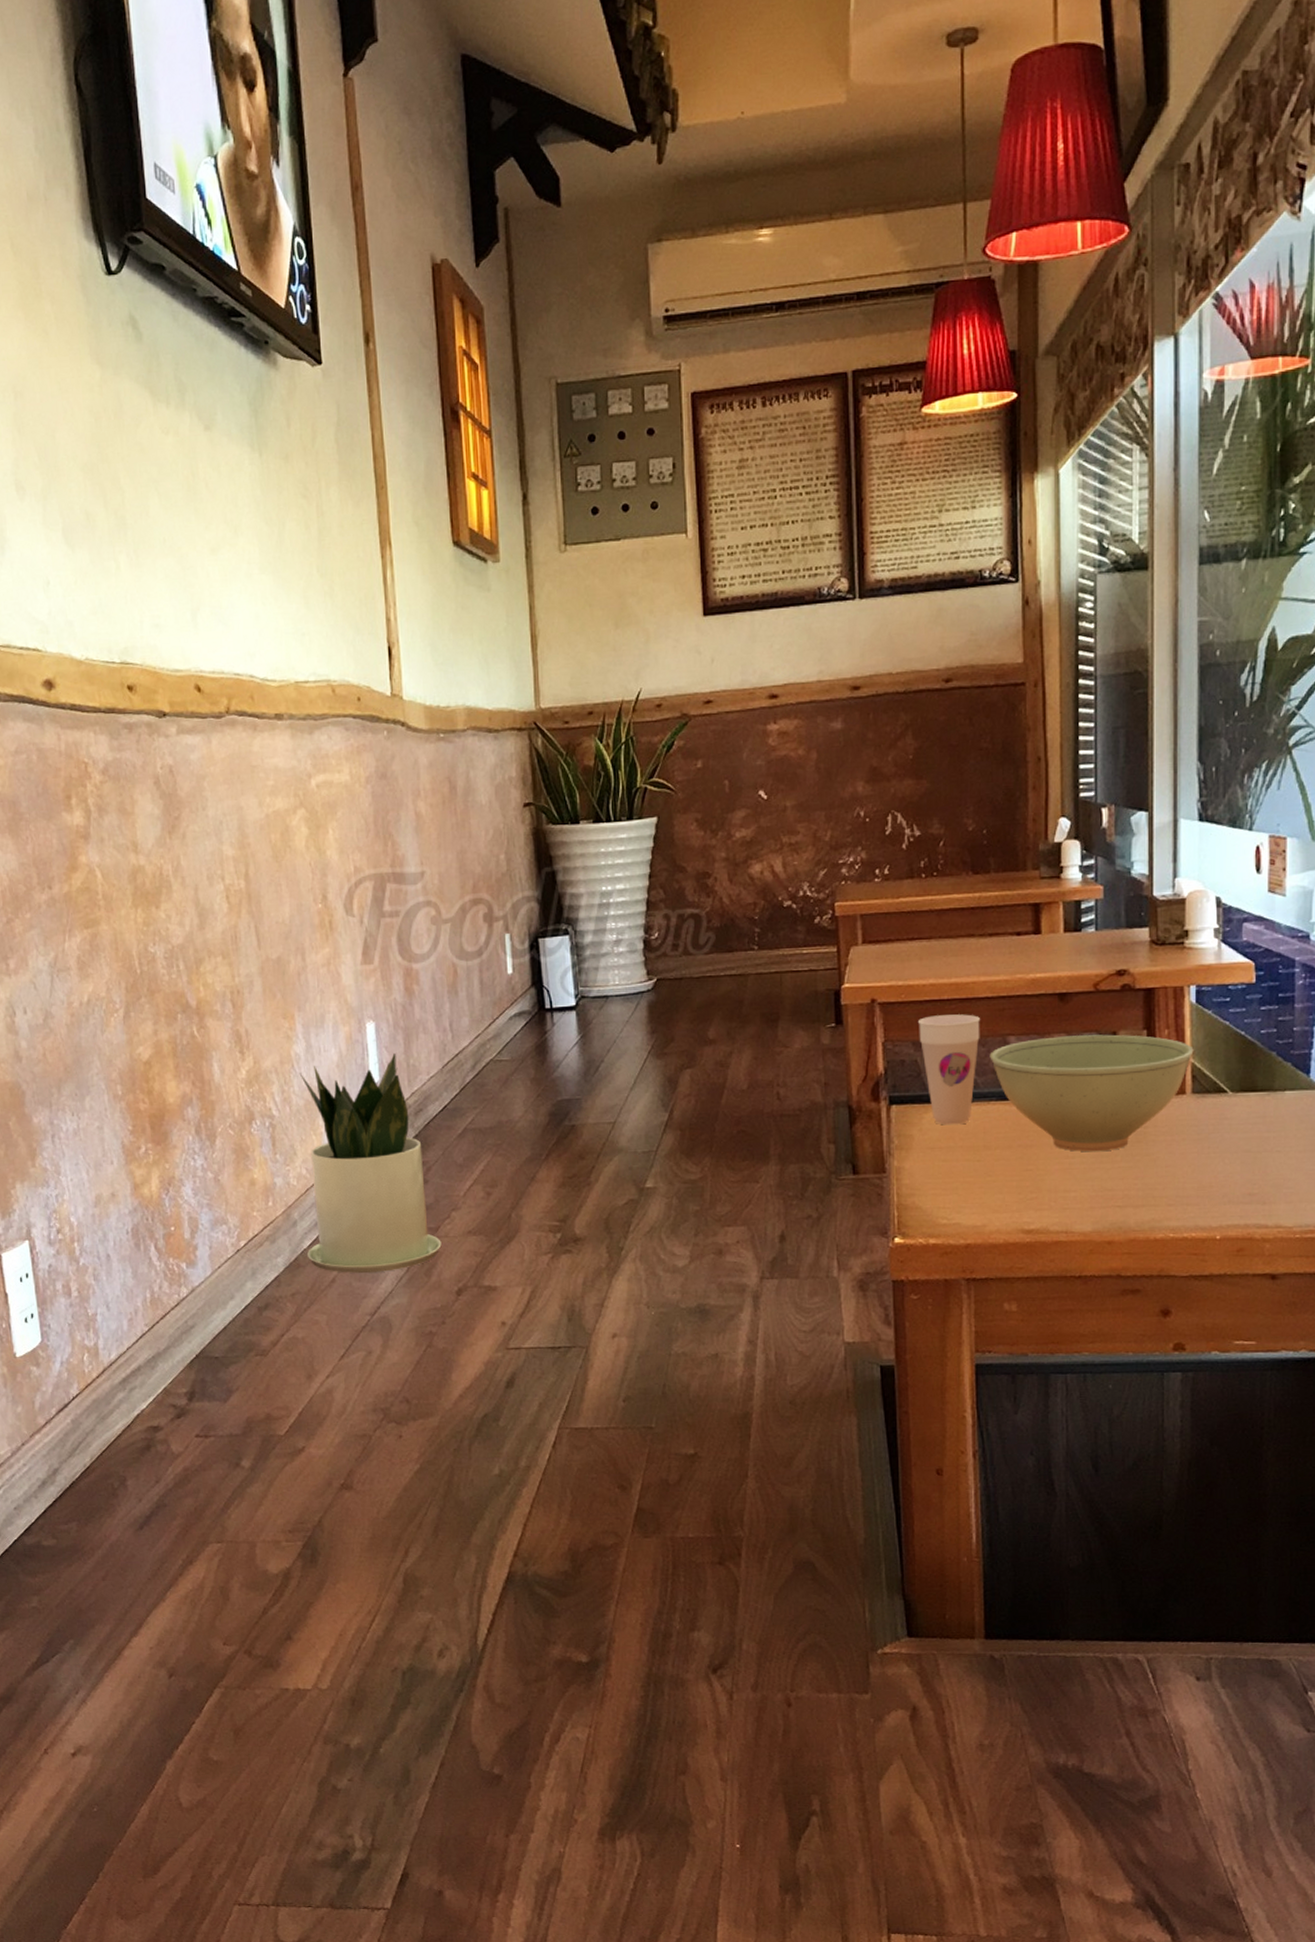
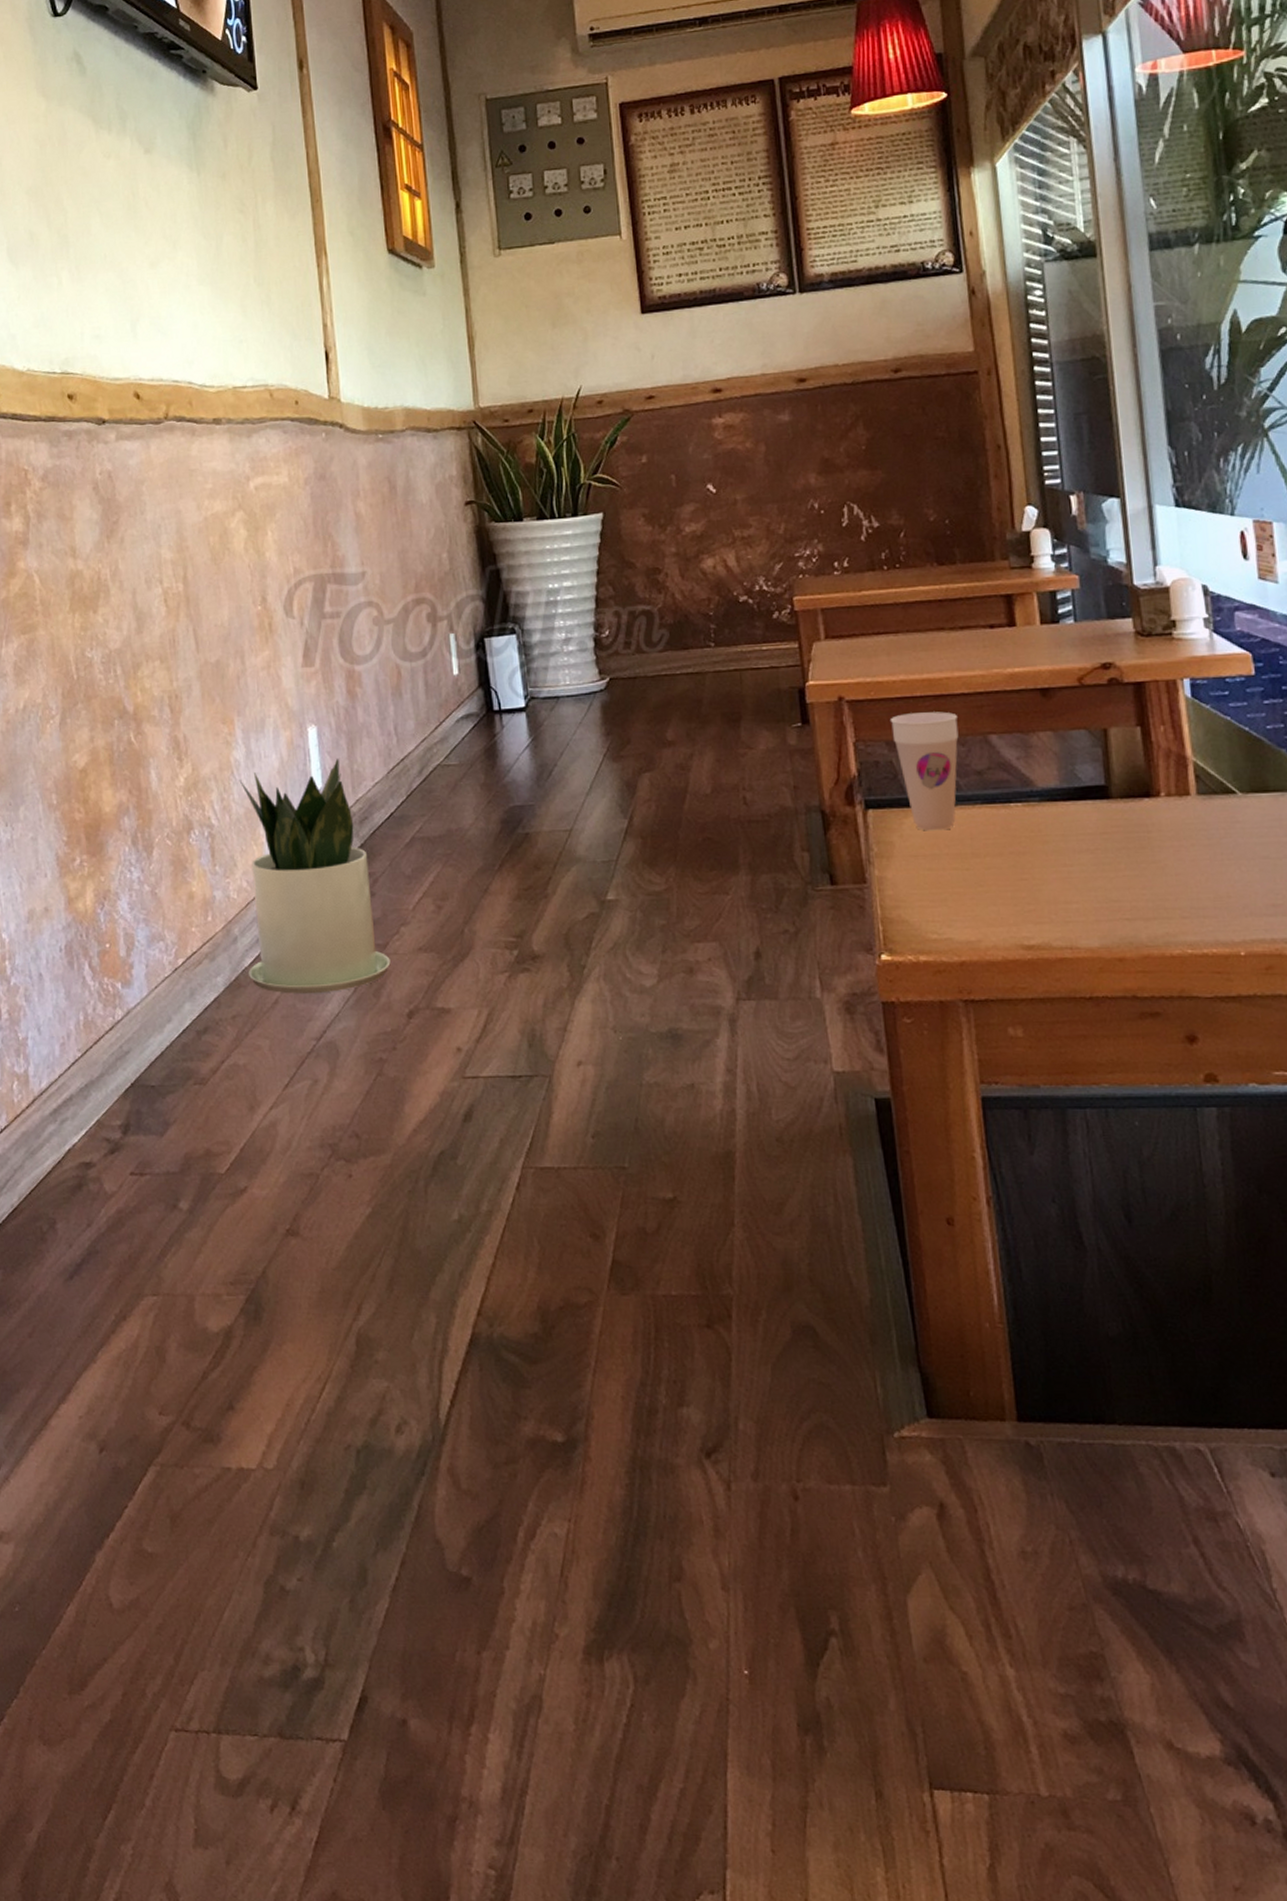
bowl: present [989,1034,1194,1152] -> none [970,731,1195,859]

